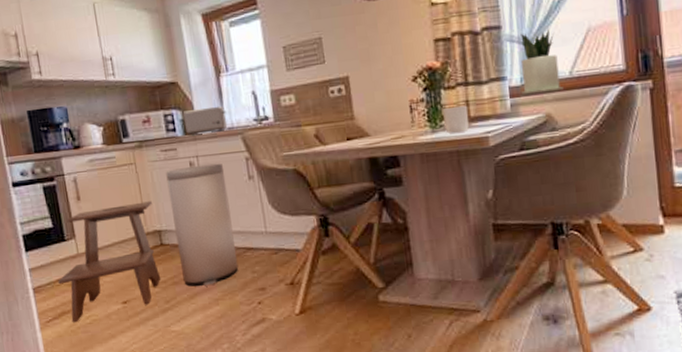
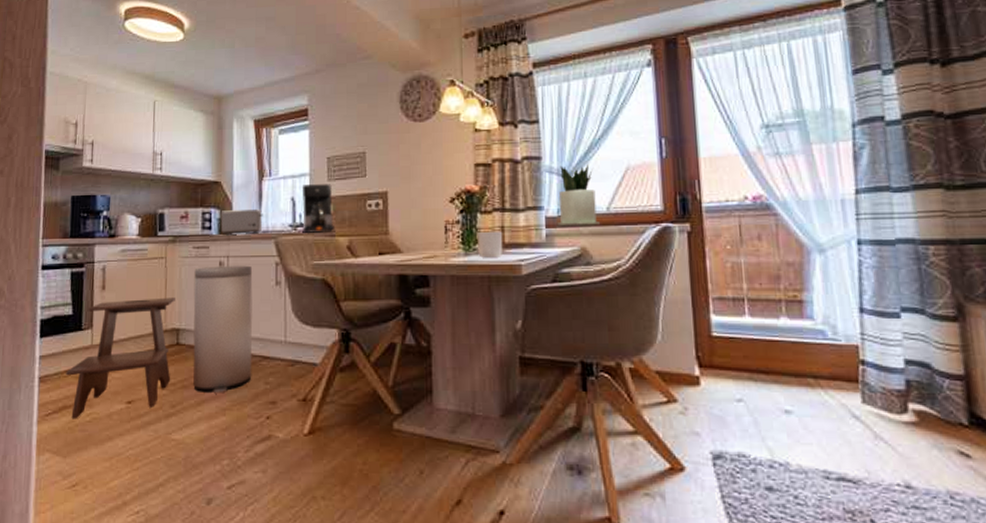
coffee maker: none [261,74,300,126] -> present [301,184,334,233]

